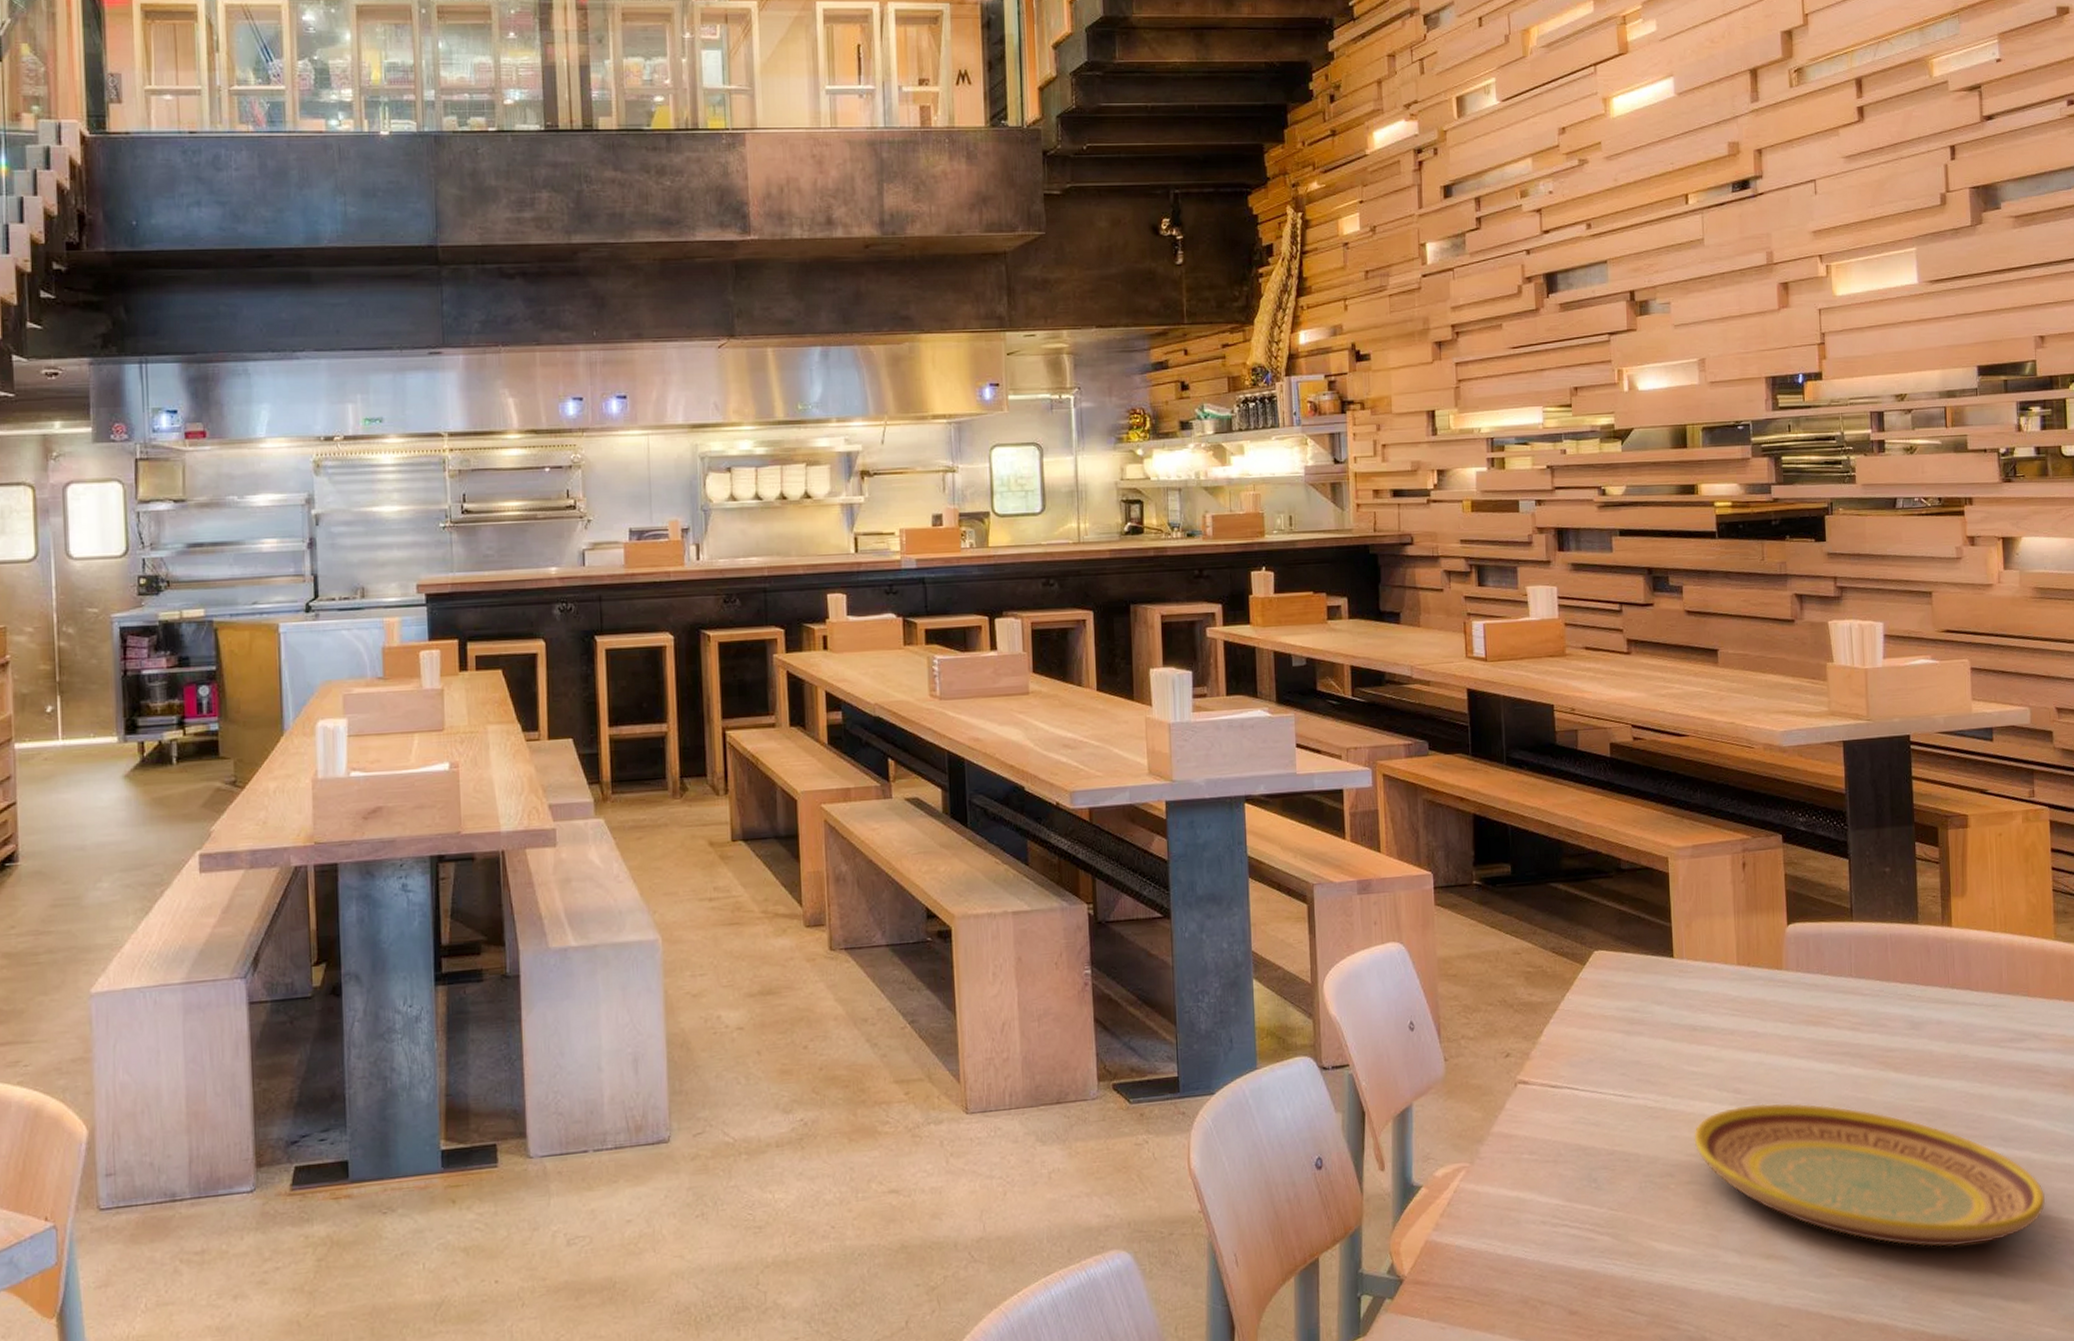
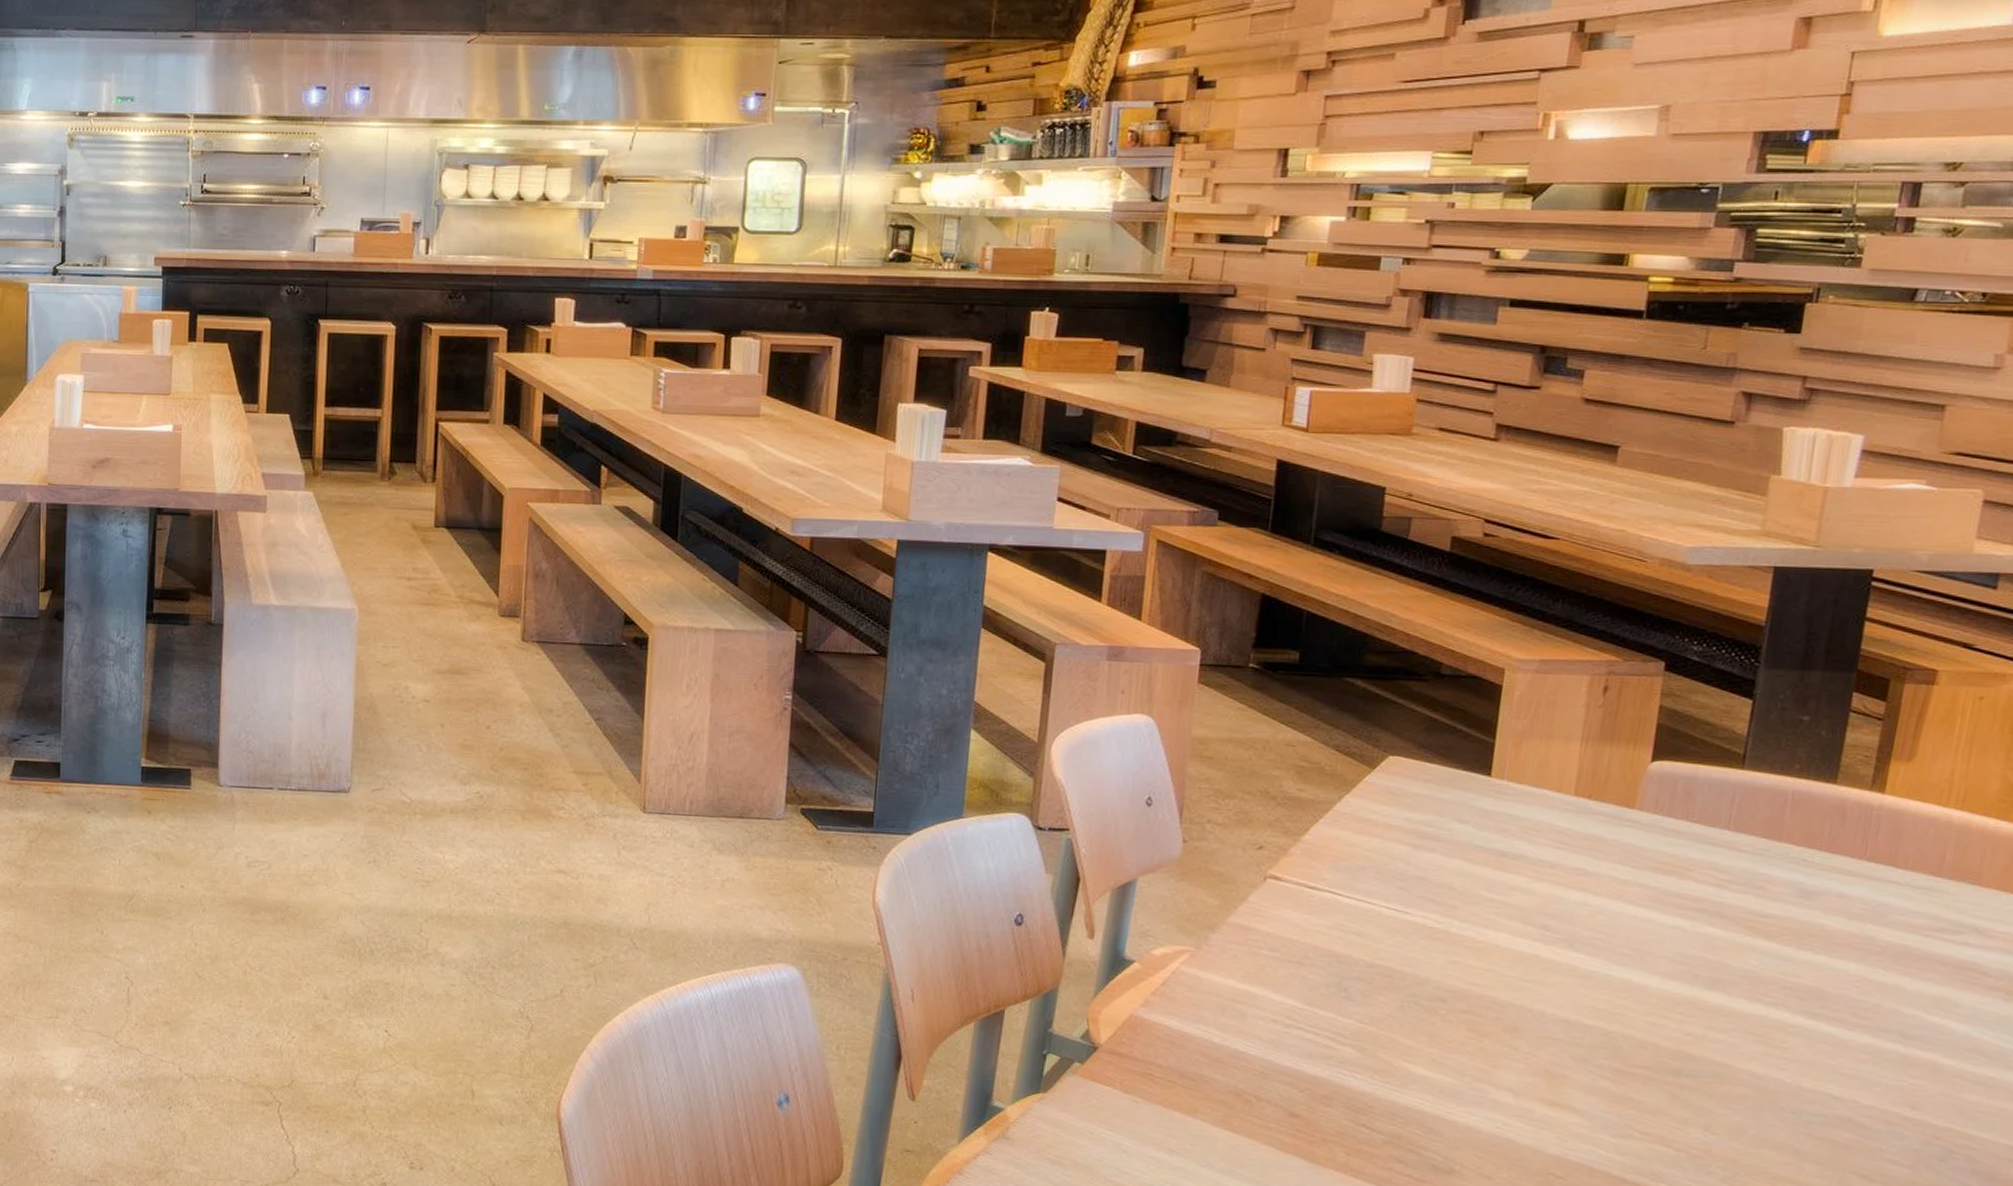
plate: present [1694,1103,2046,1247] -> none [1479,943,1950,1142]

